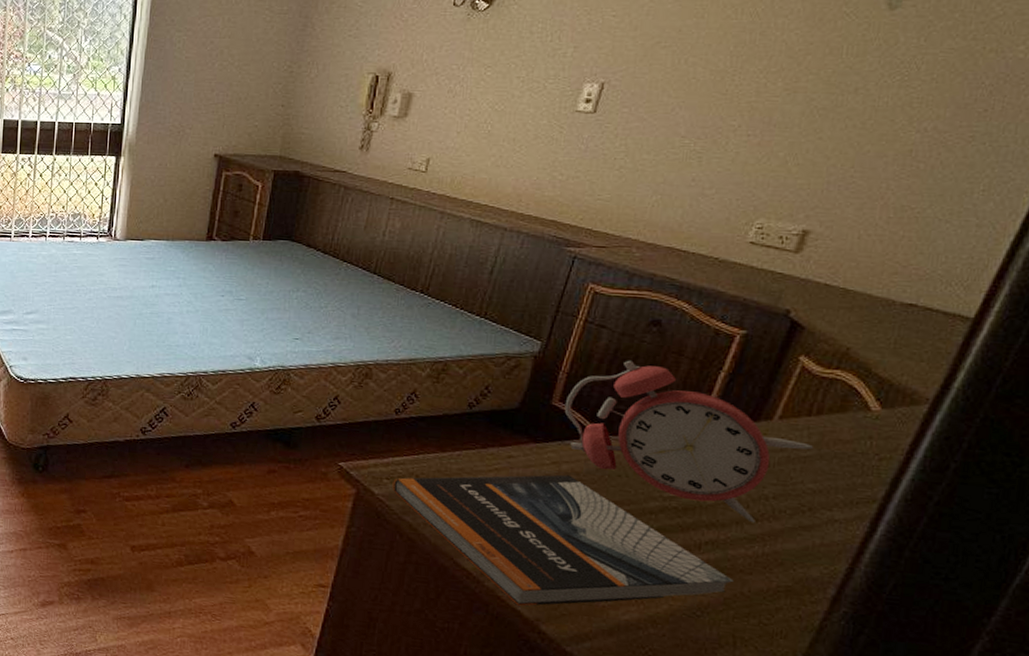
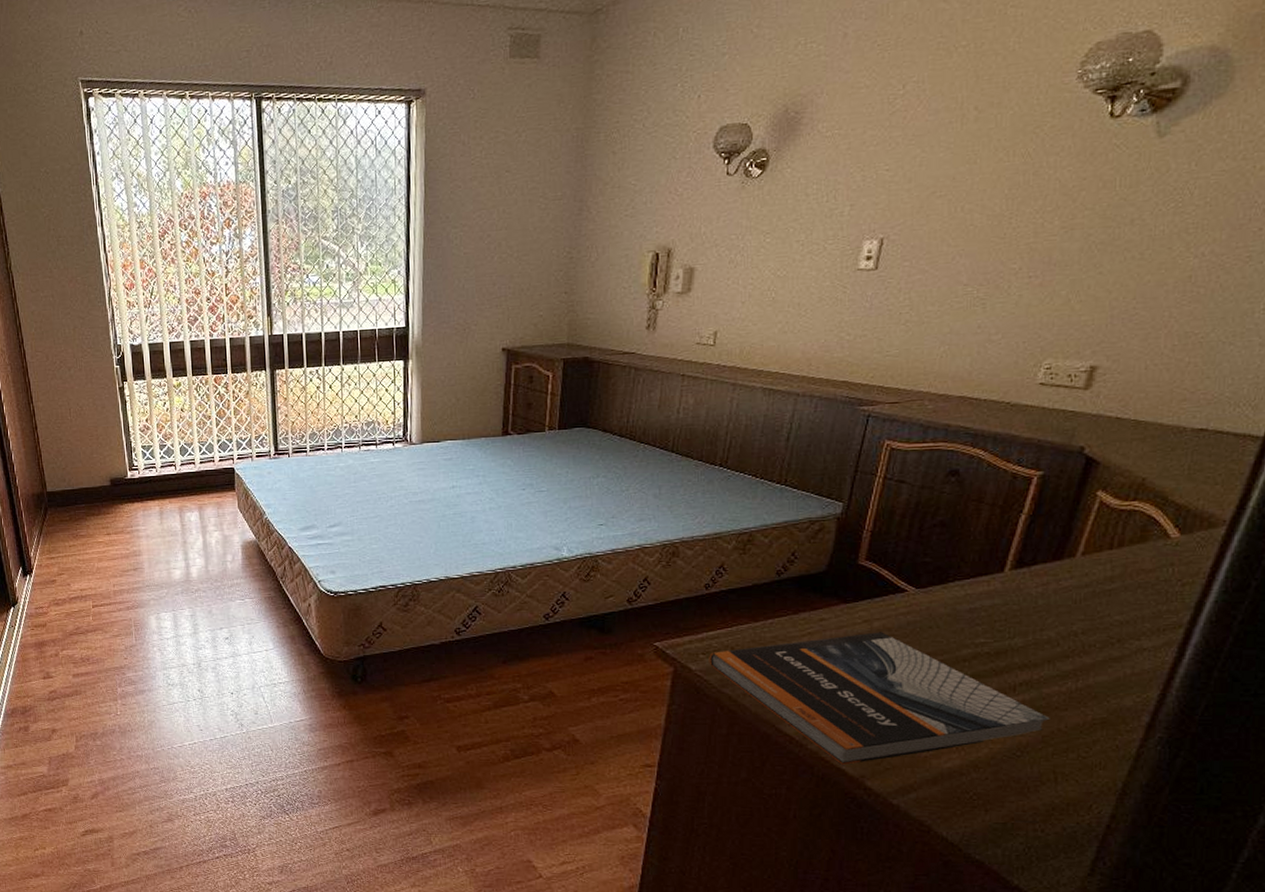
alarm clock: present [564,360,813,523] -> none [871,512,1117,660]

